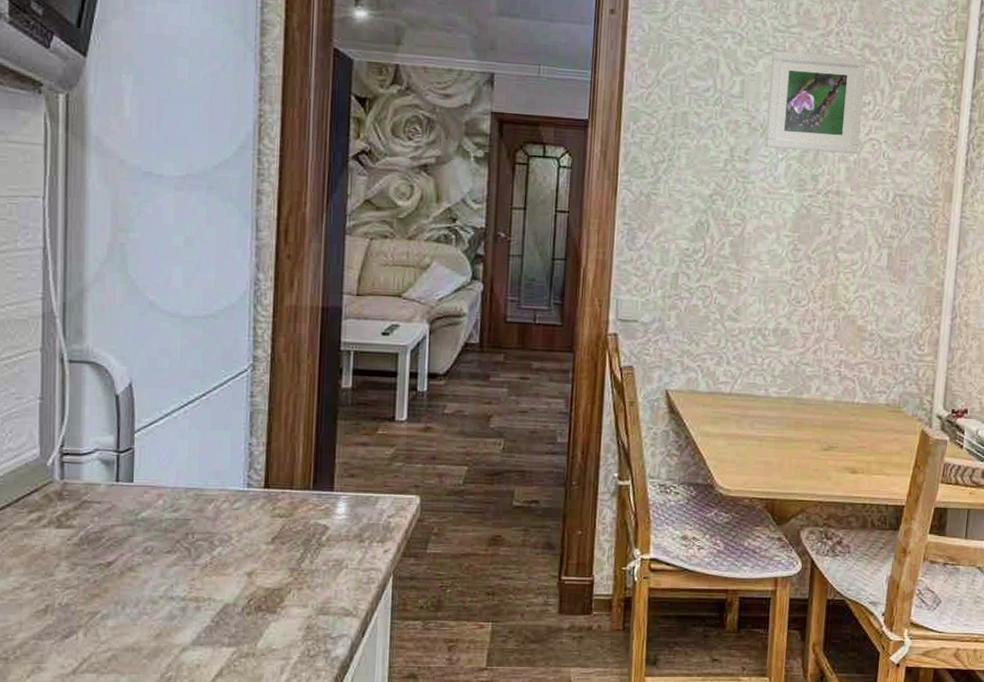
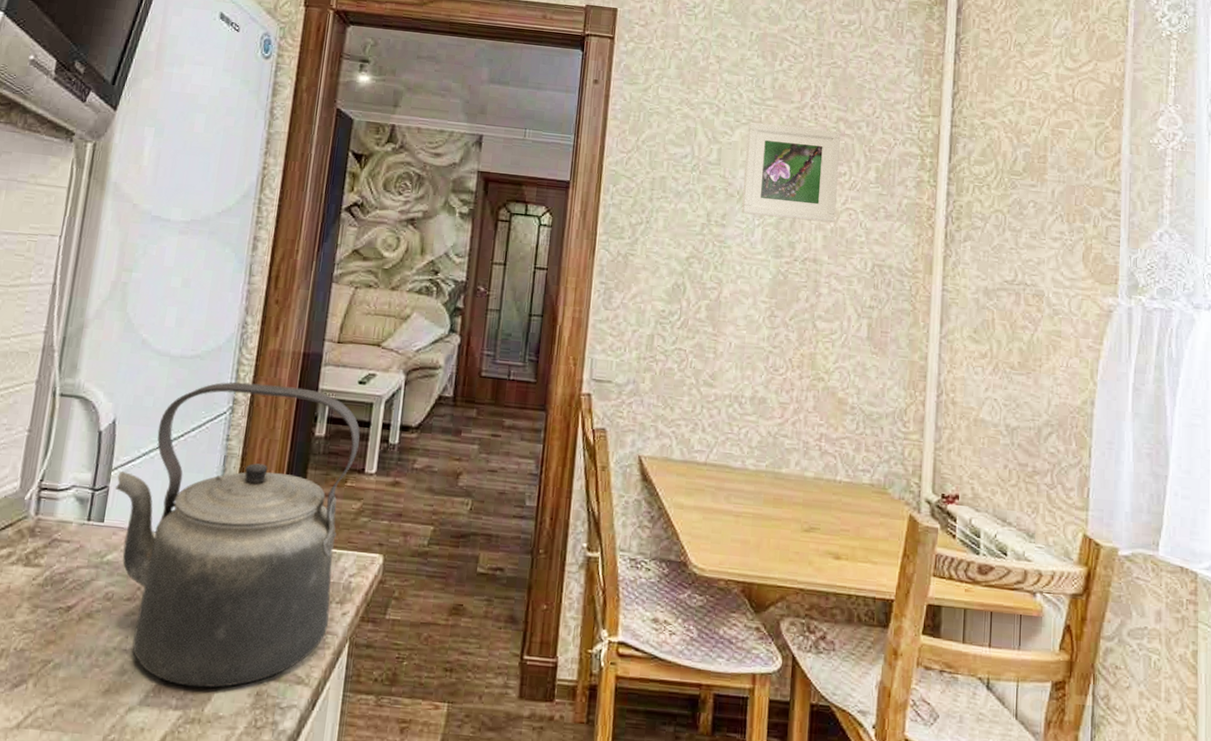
kettle: none [141,339,387,626] -> present [116,382,360,688]

